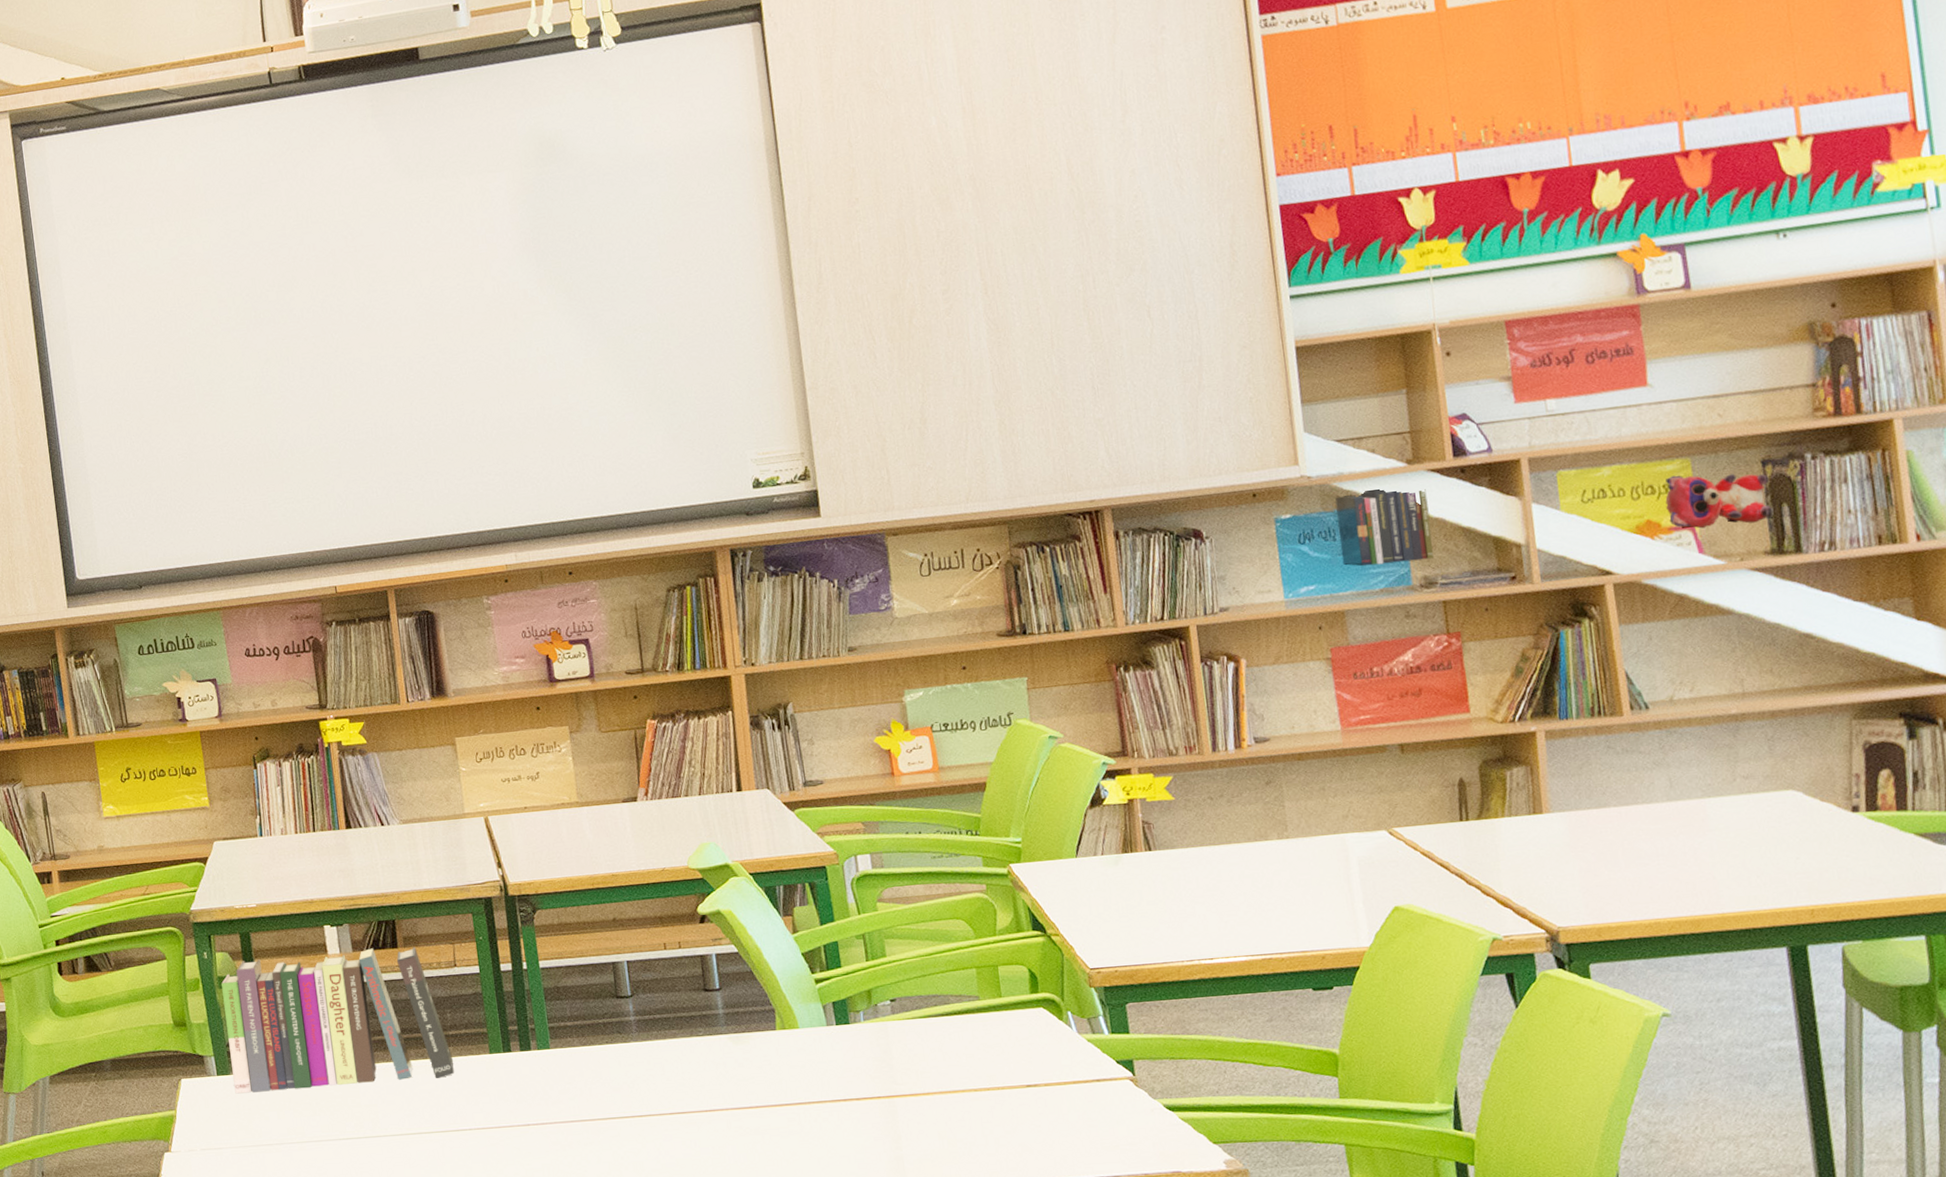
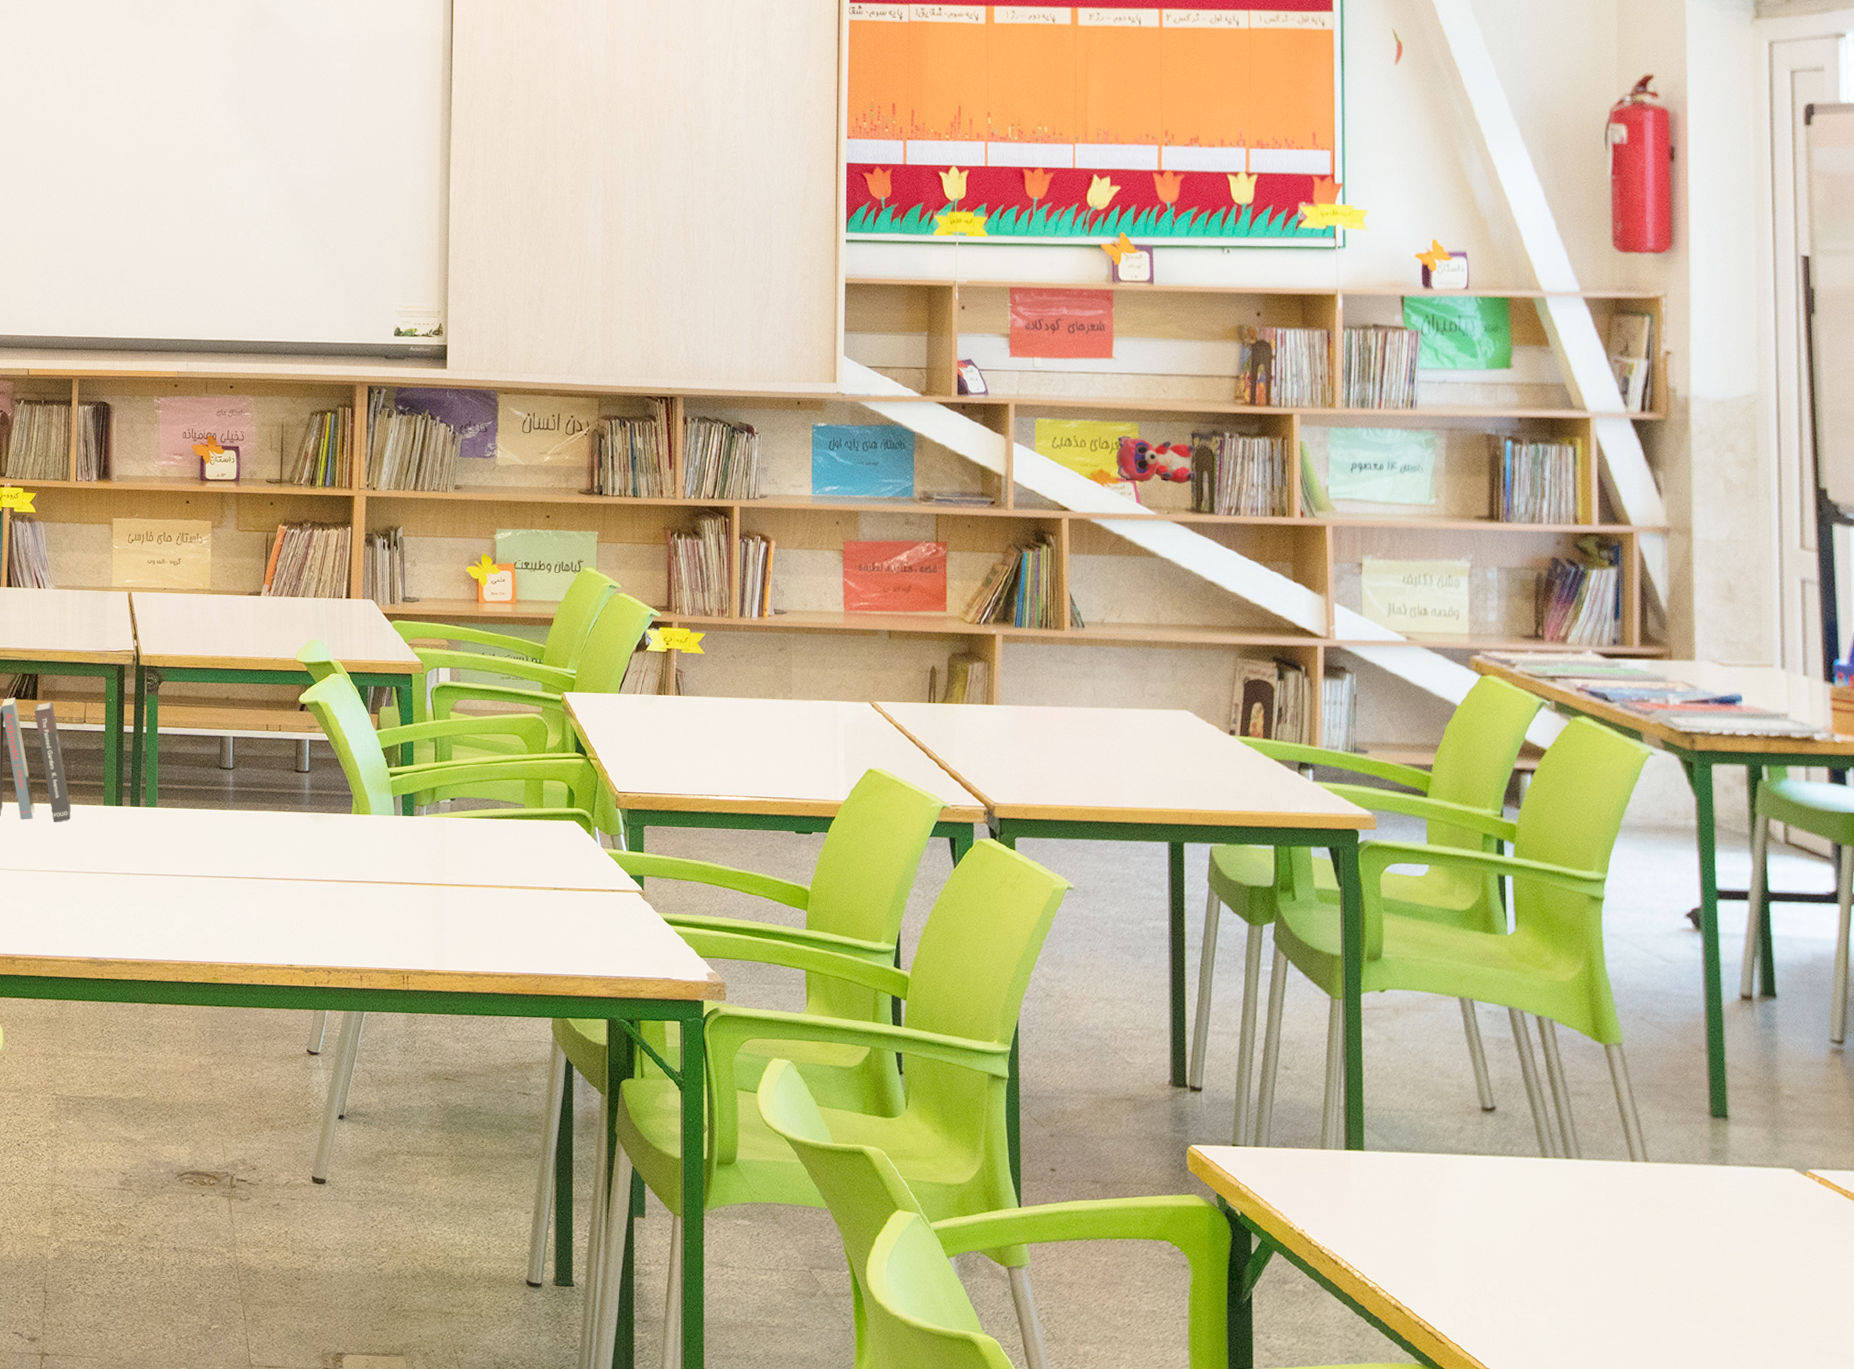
books: present [1335,489,1434,567] -> none [861,412,934,477]

